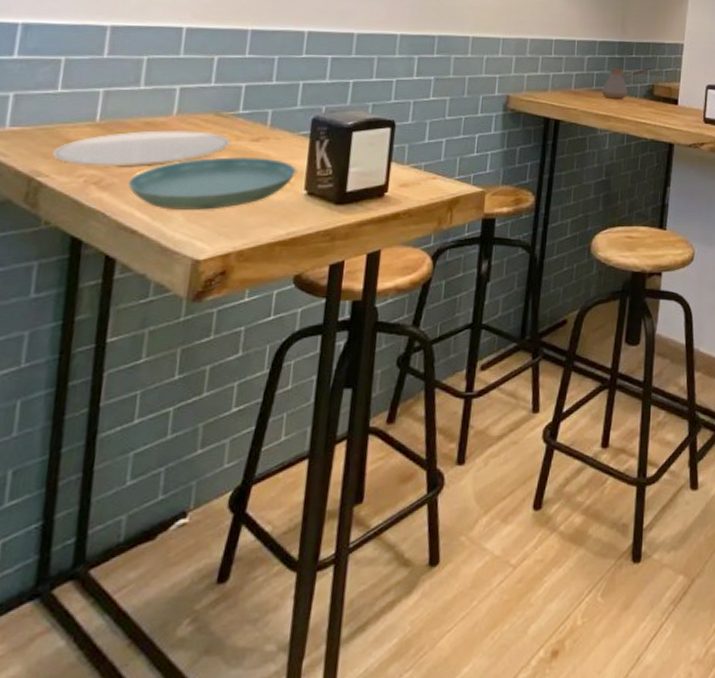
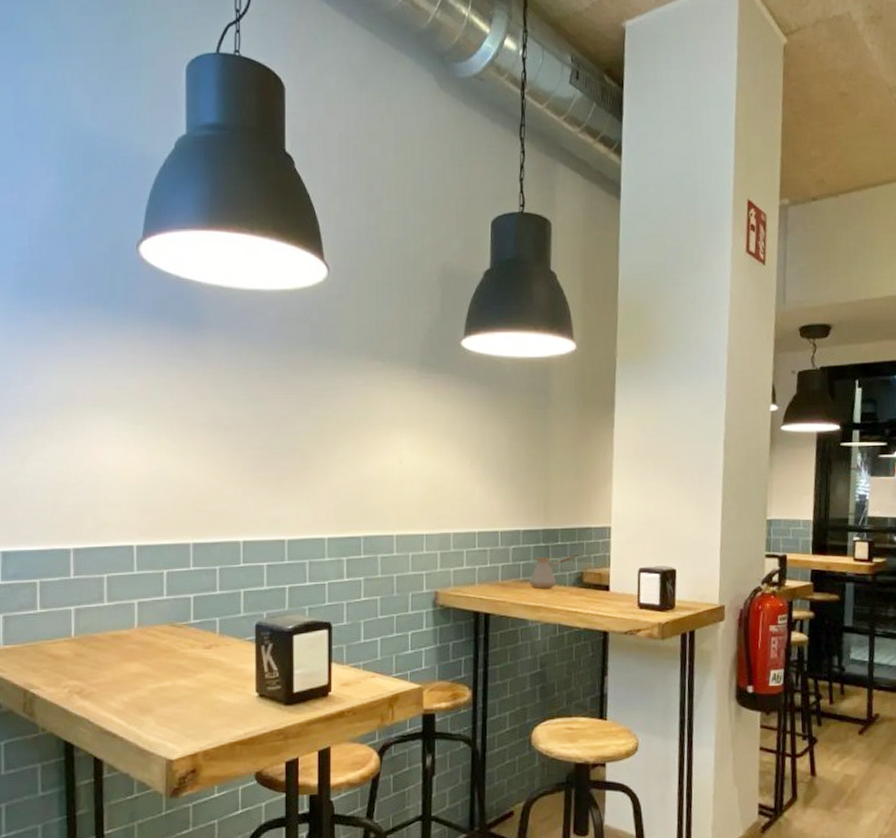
plate: present [52,130,230,167] -> none [40,641,186,678]
saucer: present [127,157,296,210] -> none [104,664,246,715]

